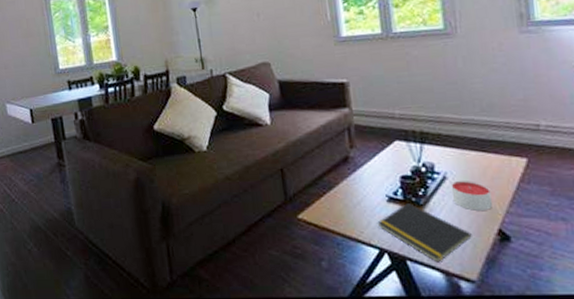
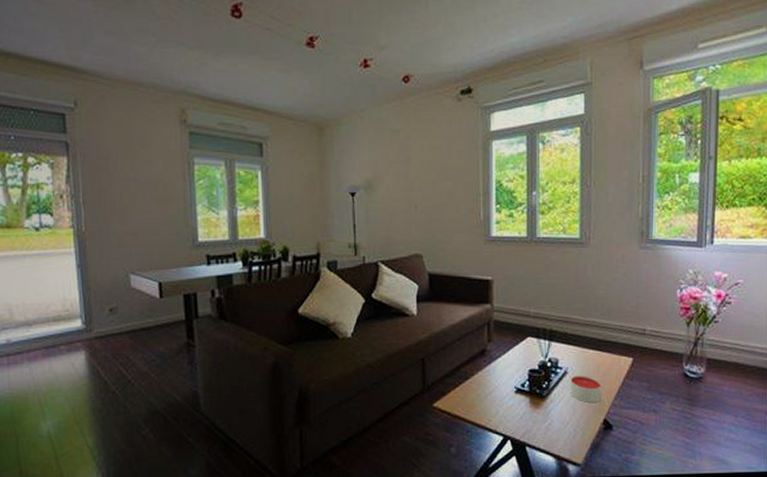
notepad: present [377,202,472,263] -> none [504,393,582,448]

